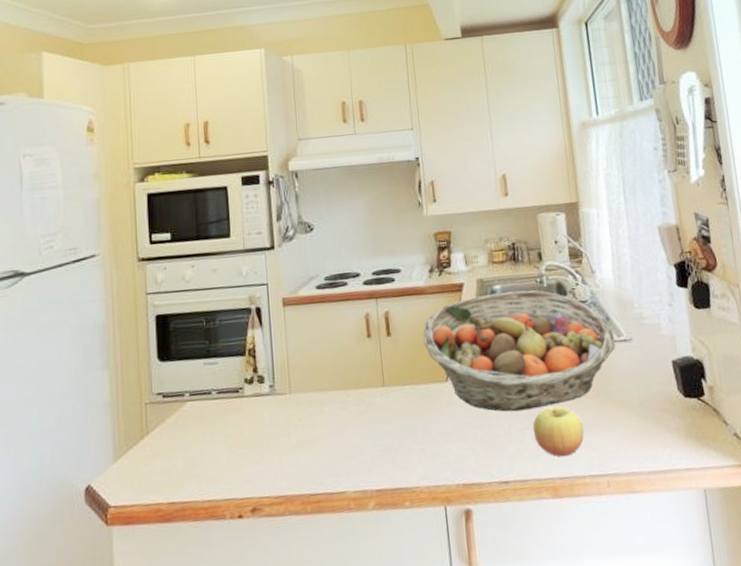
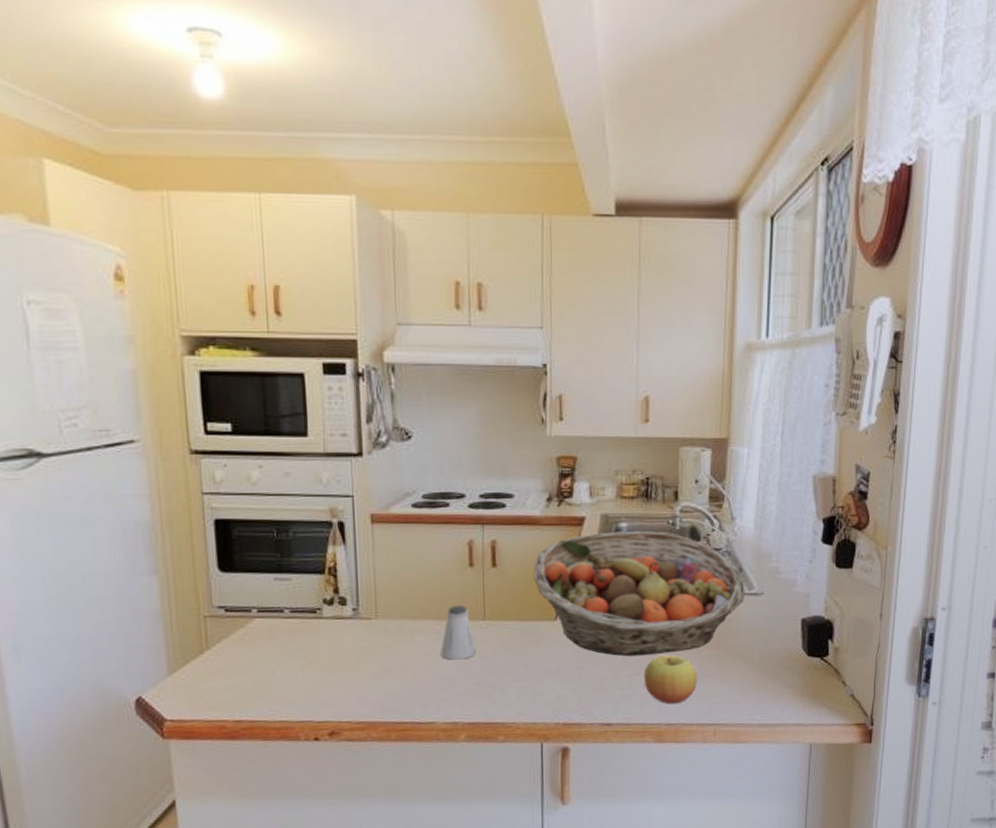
saltshaker: none [347,374,379,428] -> present [441,605,476,660]

